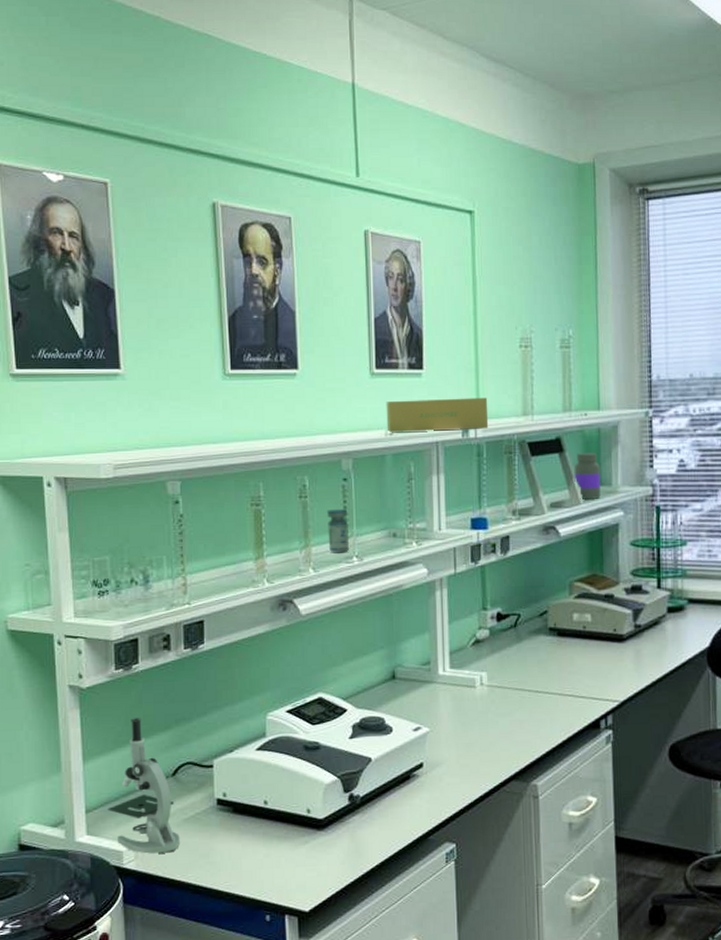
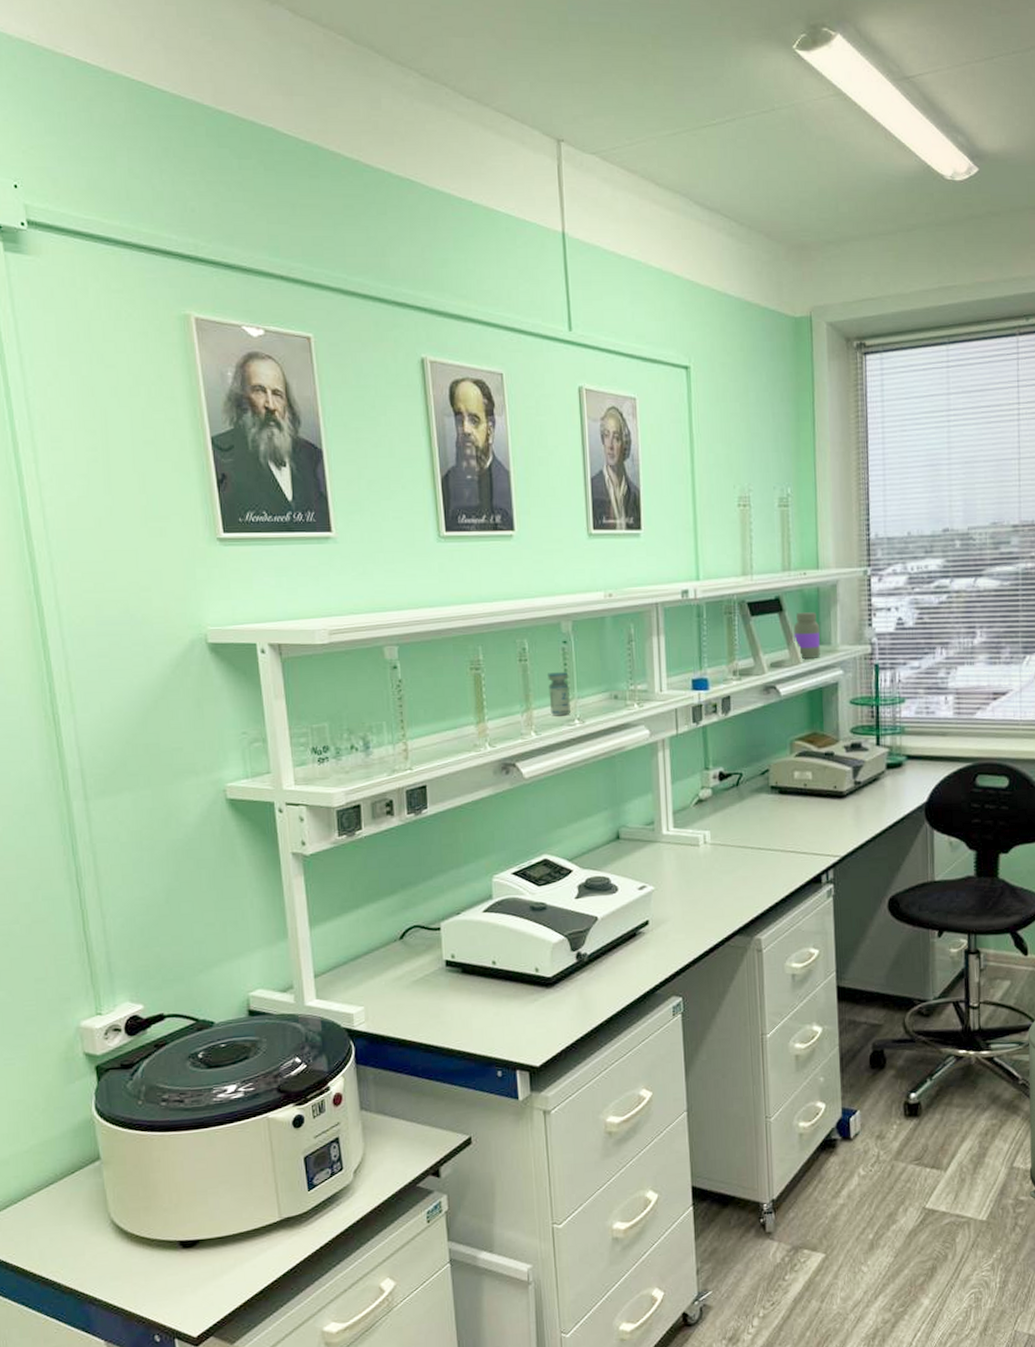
microscope: present [108,718,180,854] -> none [336,883,410,1016]
box: present [386,397,489,433] -> none [604,557,708,595]

